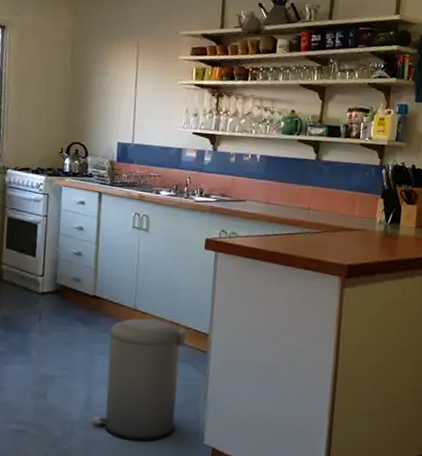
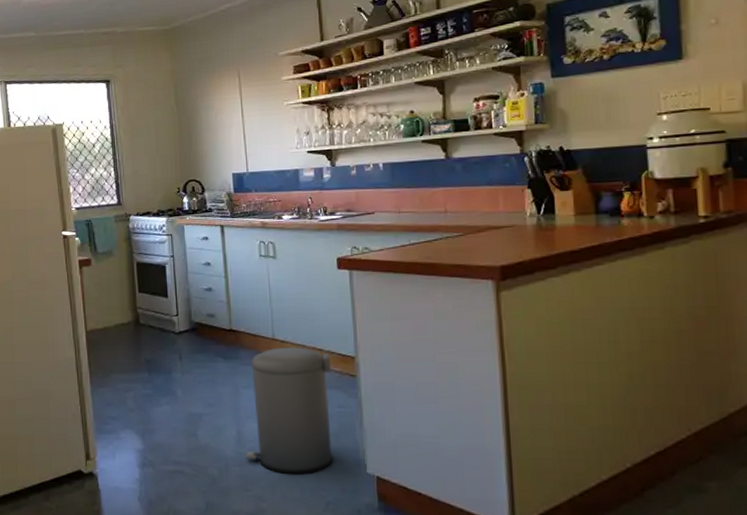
teapot: present [235,13,268,35] -> none [334,19,371,42]

